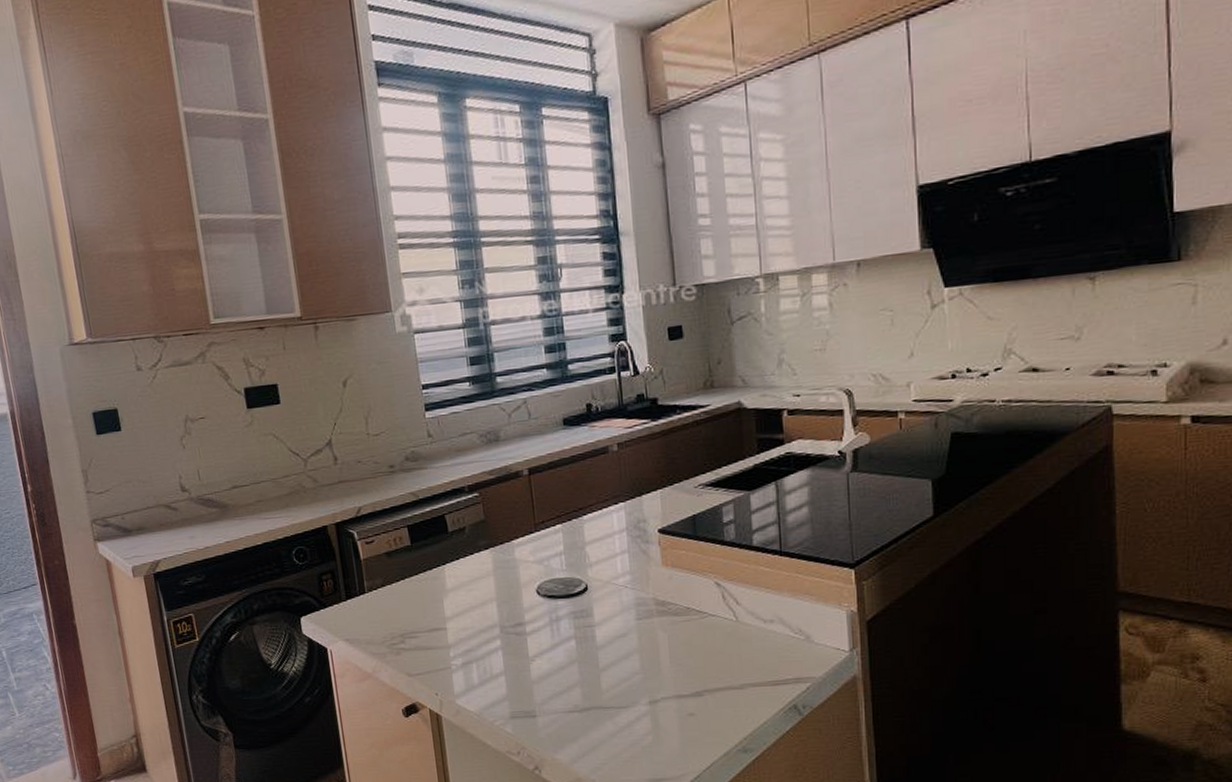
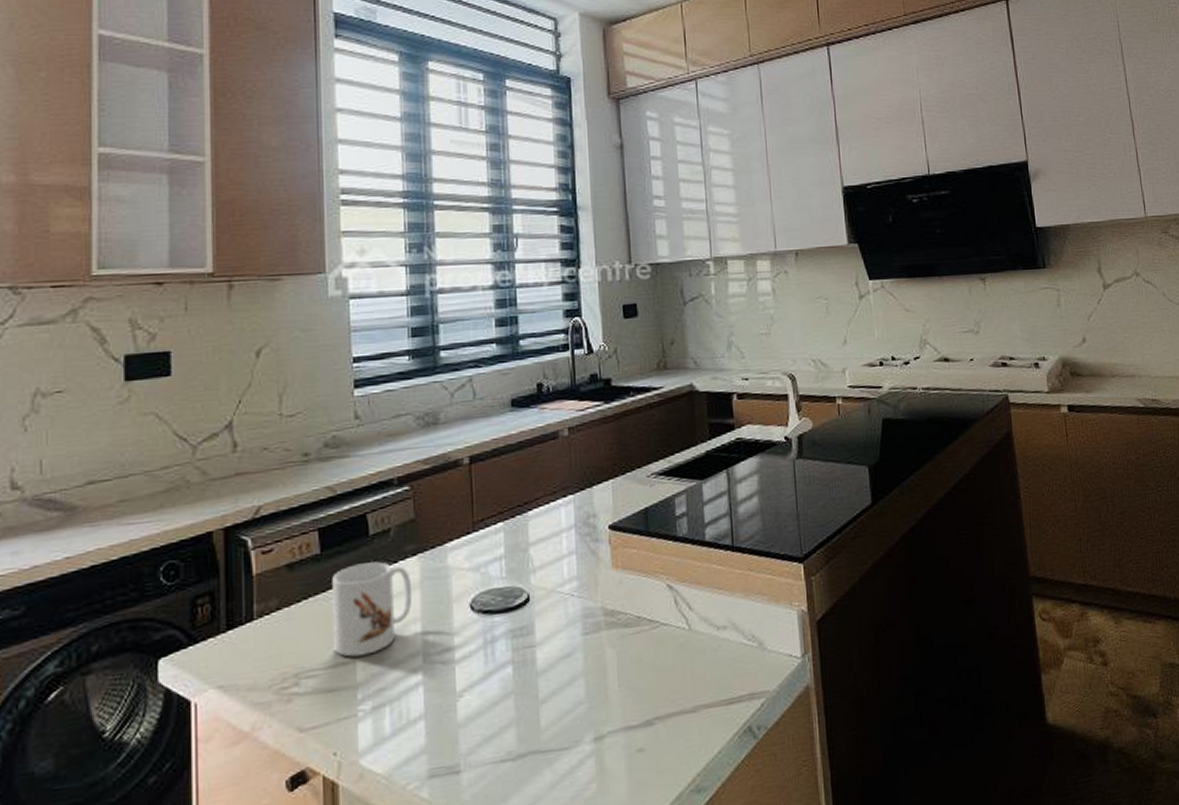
mug: none [422,553,488,625] -> present [332,561,413,657]

